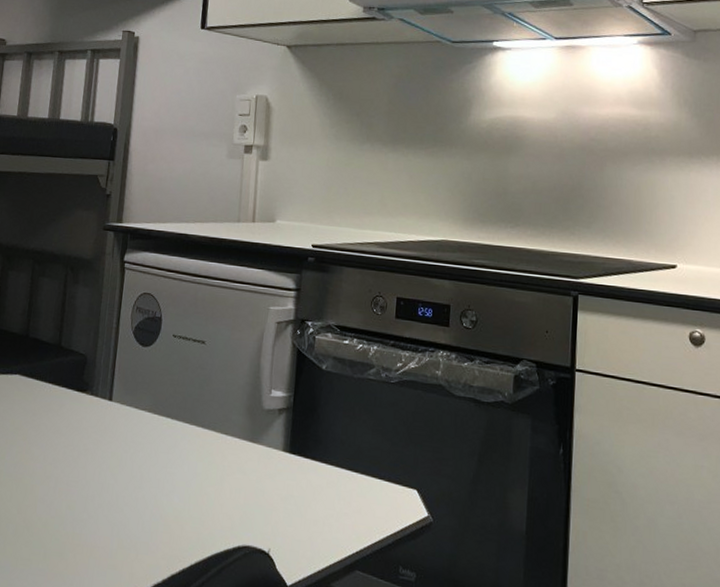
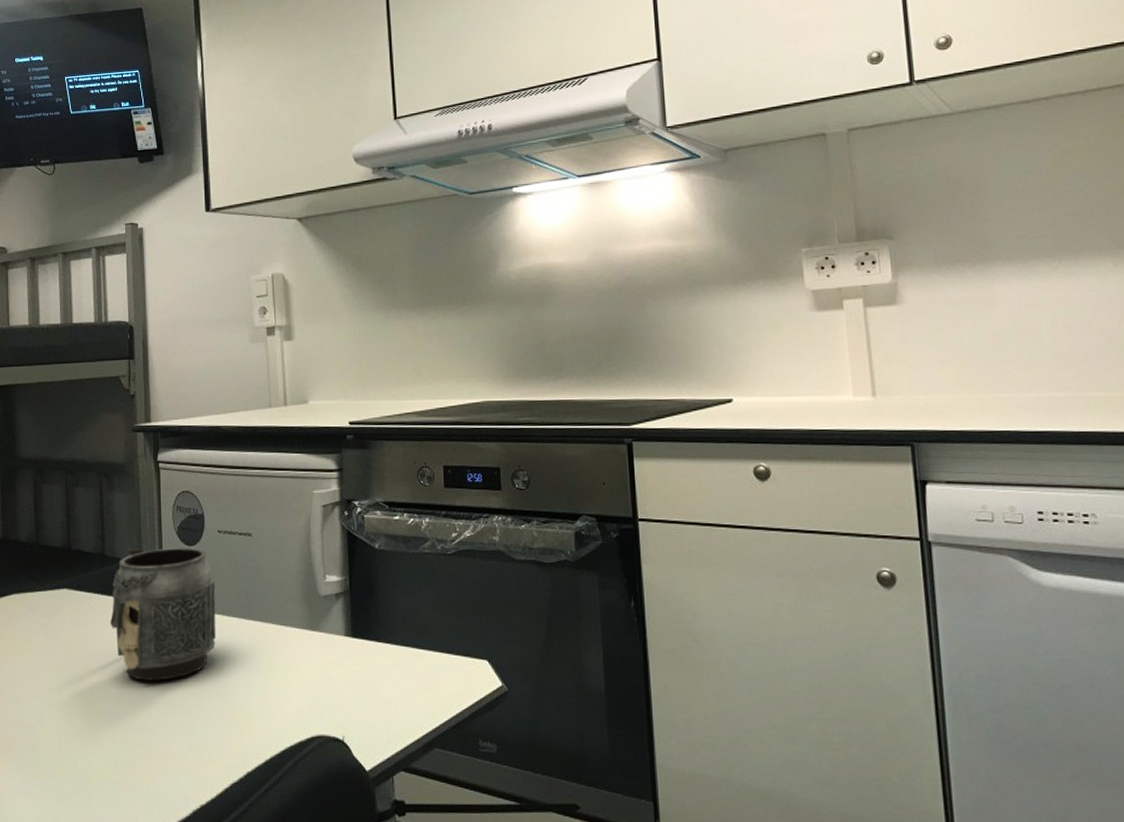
mug: none [57,341,164,475] -> present [110,547,217,681]

